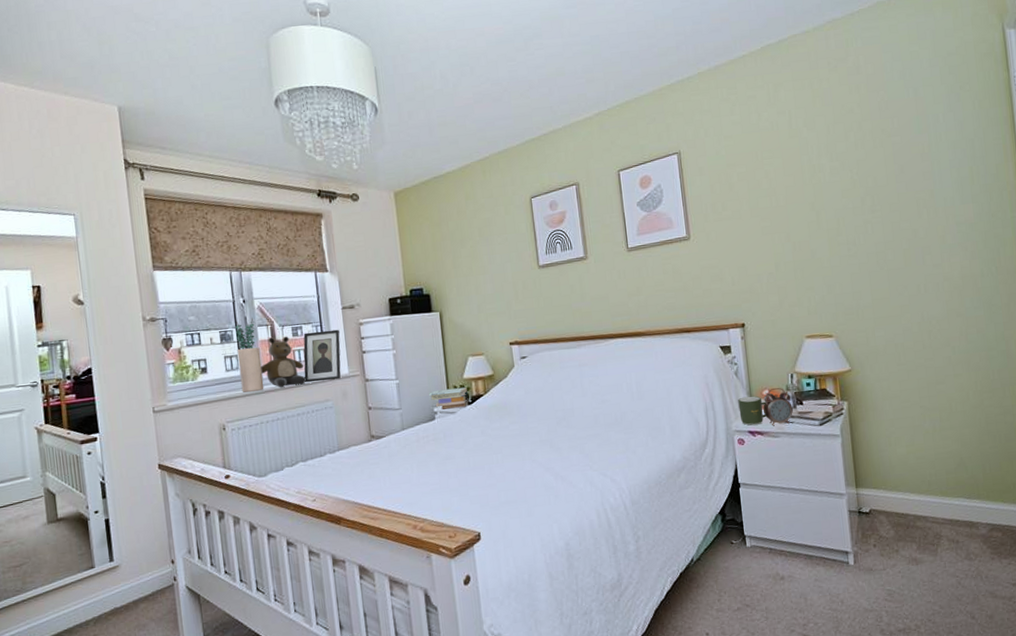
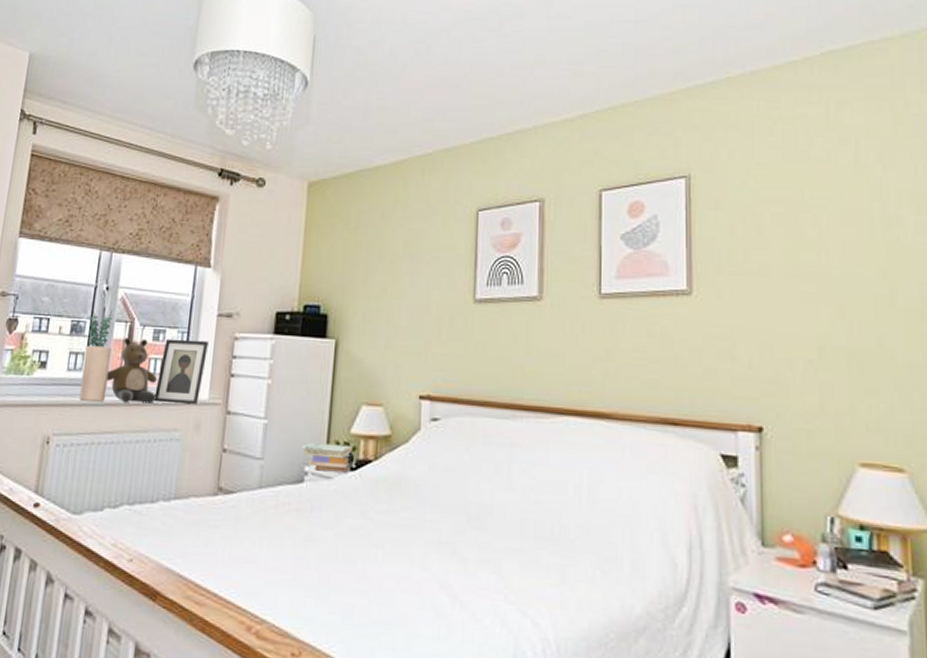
mug: present [738,396,767,426] -> none [741,538,786,587]
alarm clock: present [763,387,793,426] -> none [781,533,830,597]

